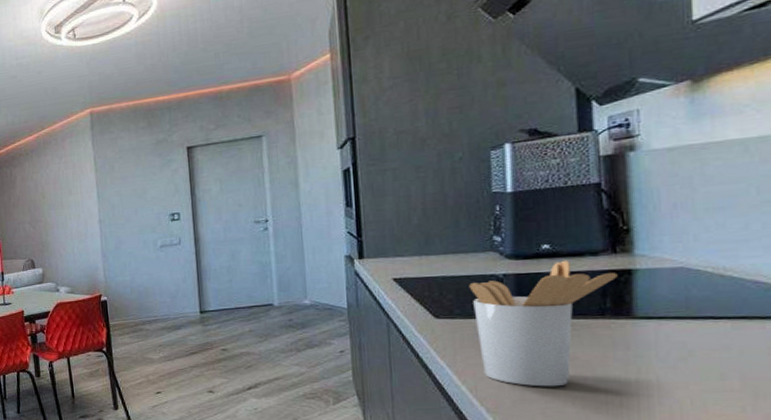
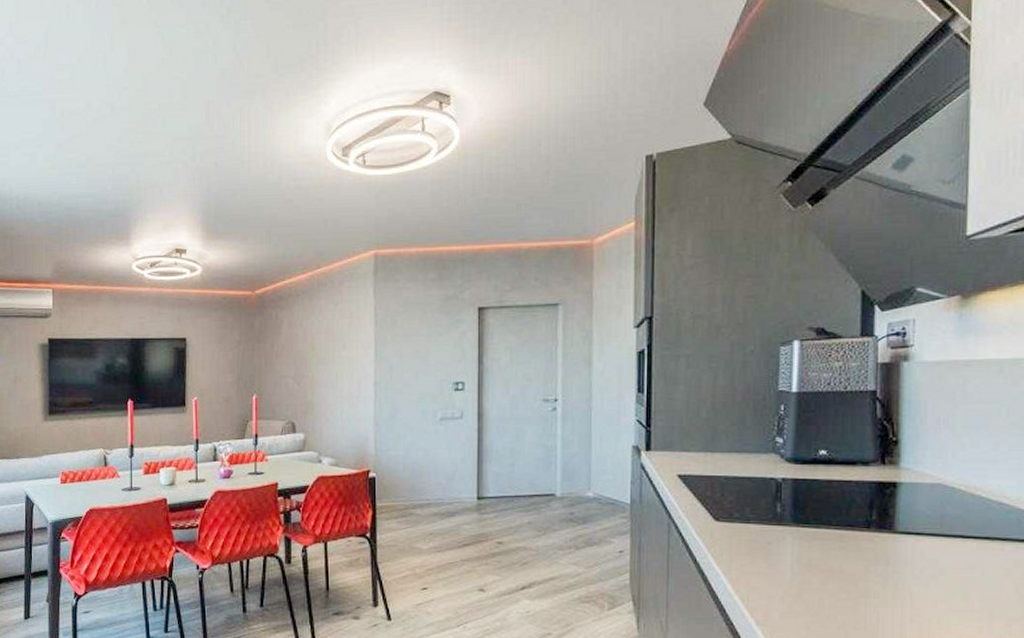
utensil holder: present [469,260,618,387] -> none [749,468,884,600]

